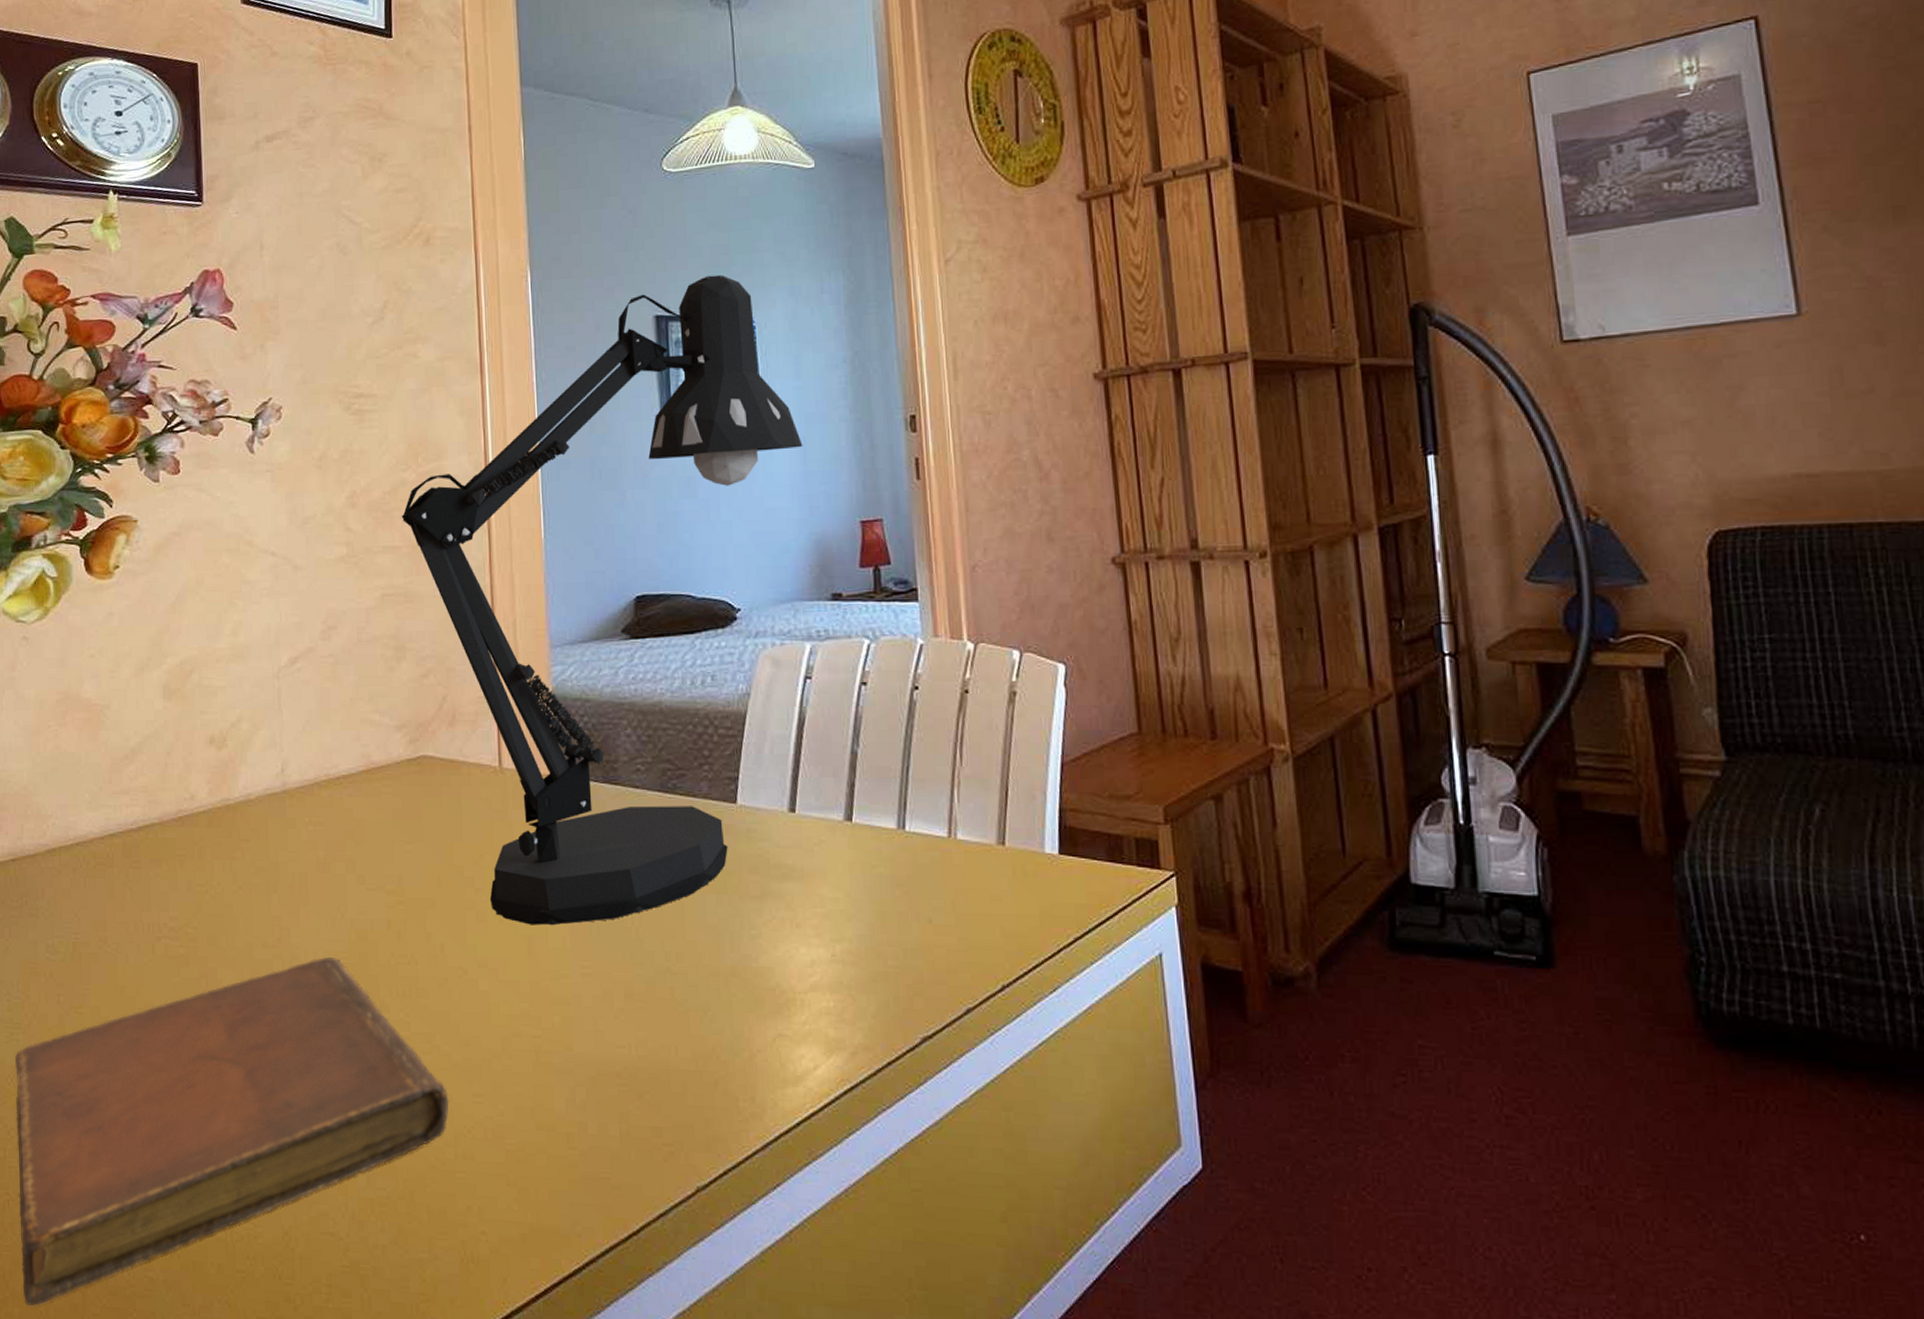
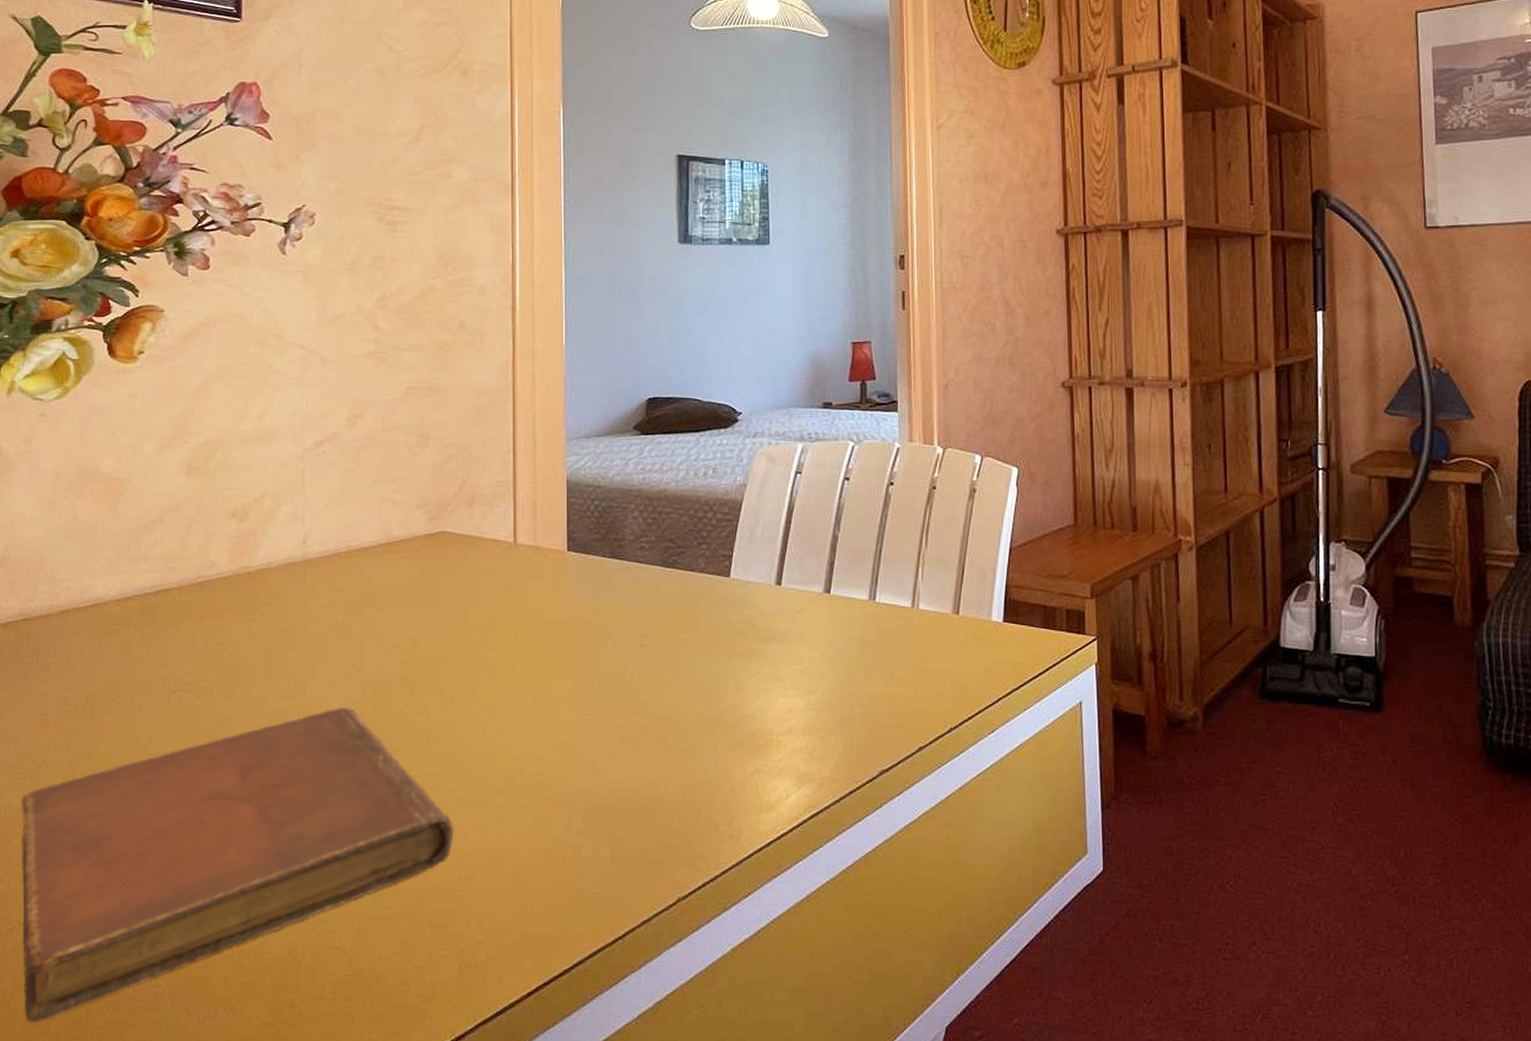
desk lamp: present [401,274,803,926] -> none [429,123,805,680]

